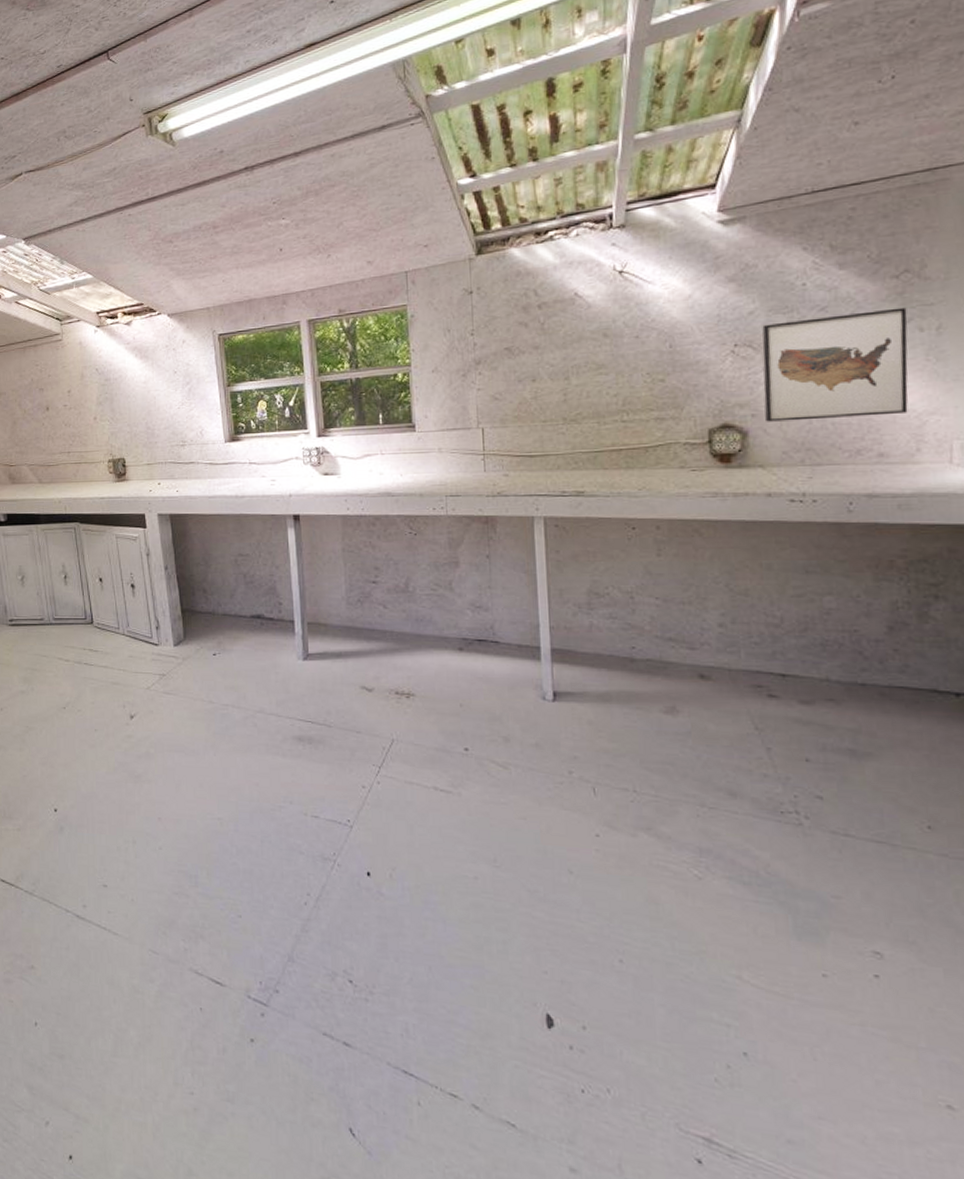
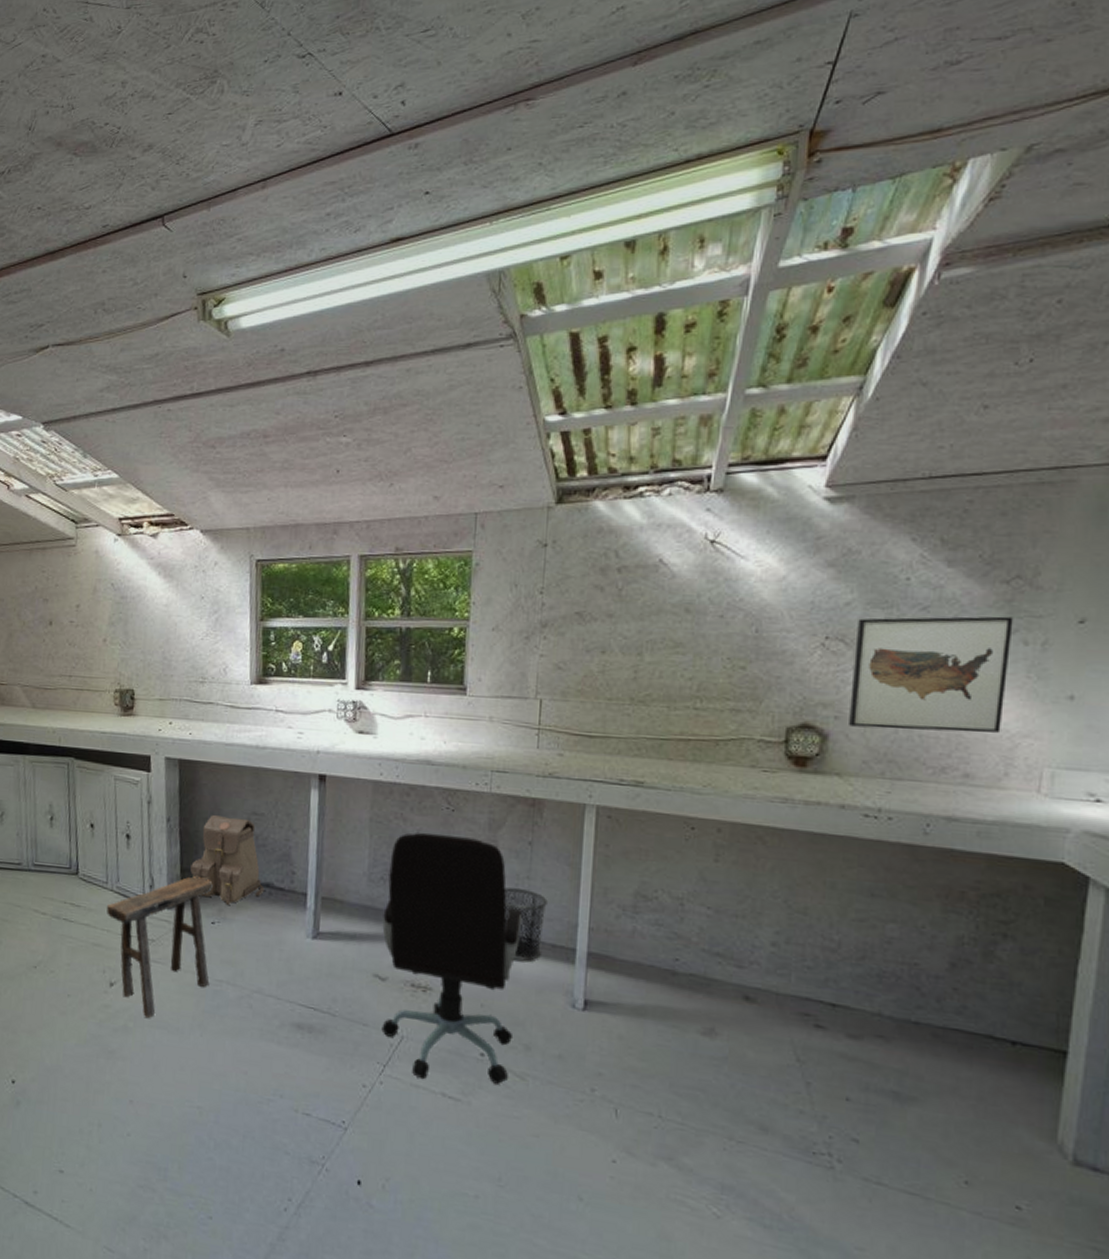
stool: none [120,615,217,743] -> present [106,876,213,1018]
backpack: none [190,559,256,638] -> present [190,814,265,906]
office chair: none [363,556,492,777] -> present [381,832,523,1084]
waste bin: none [470,598,510,662] -> present [504,887,548,961]

